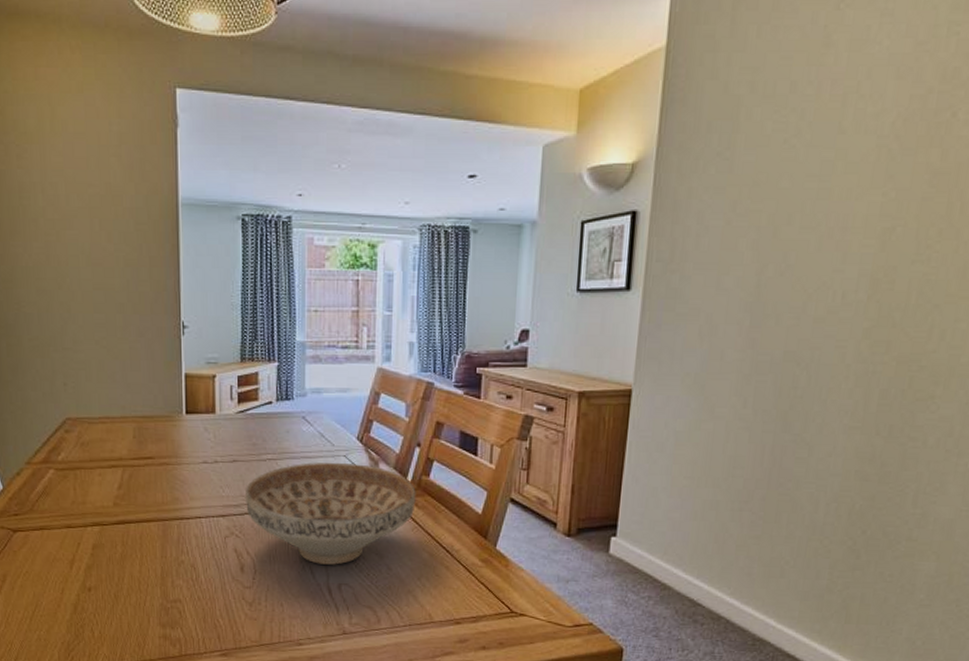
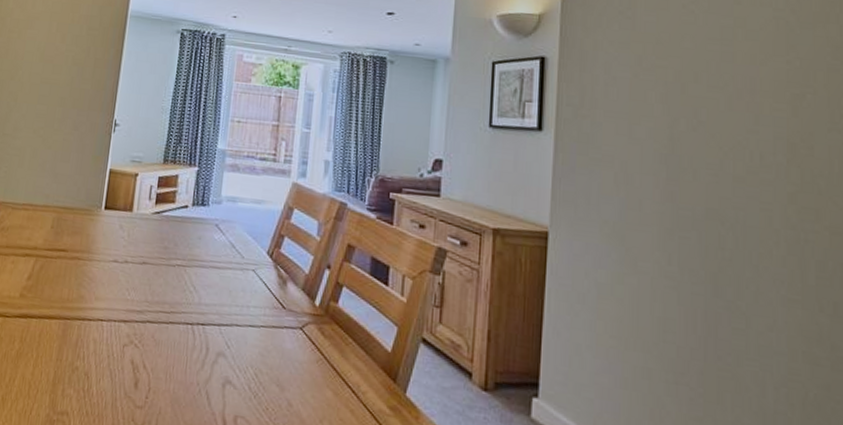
decorative bowl: present [246,462,416,565] -> none [149,273,324,393]

